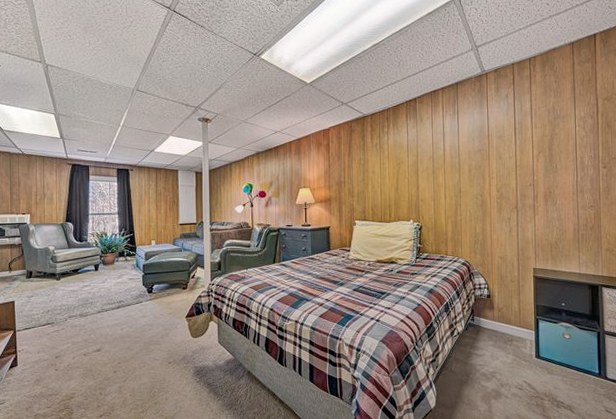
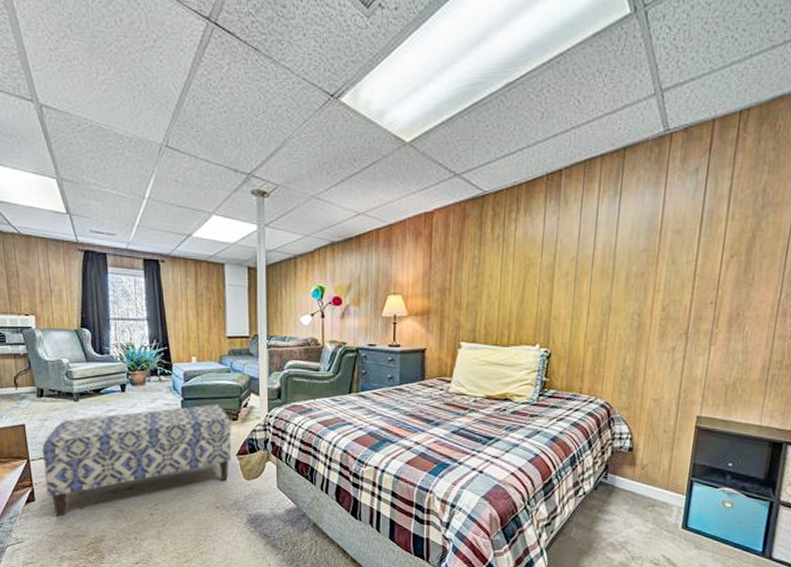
bench: none [26,276,182,379] -> present [42,403,232,517]

